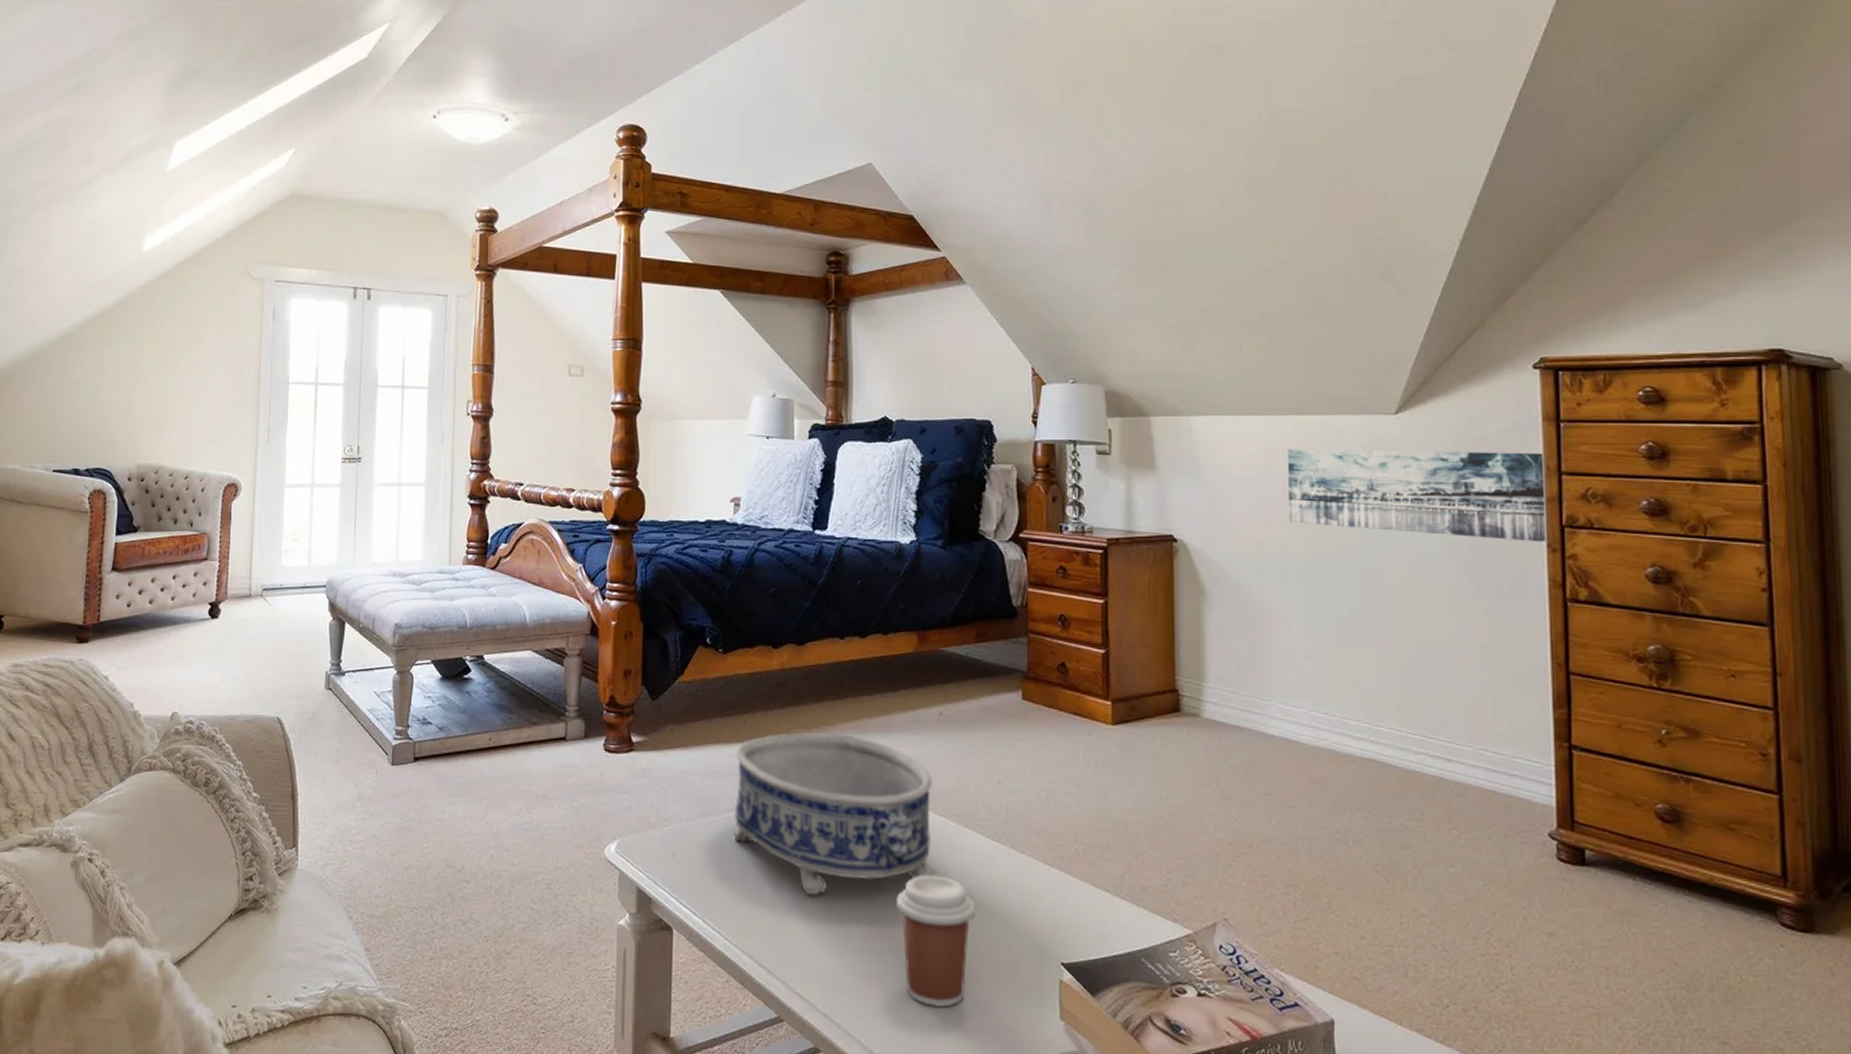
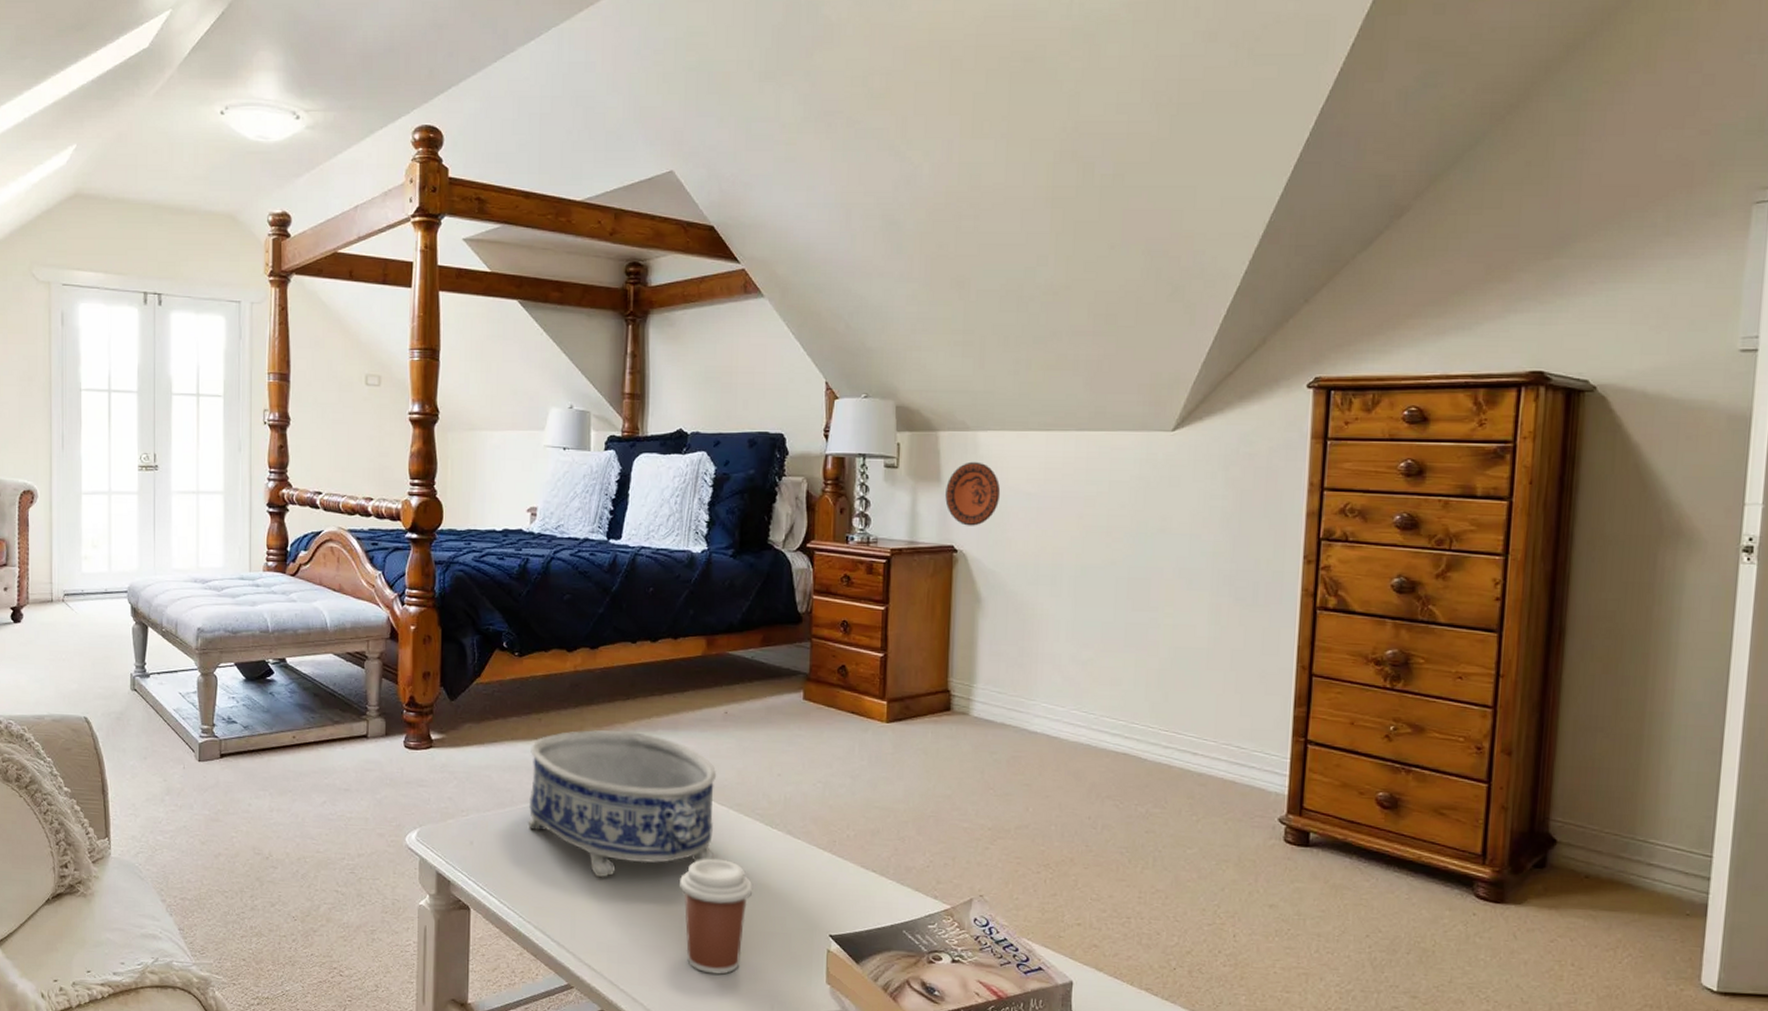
decorative plate: none [1161,447,1219,514] -> present [945,461,1001,526]
wall art: present [1288,449,1547,542] -> none [1065,464,1309,554]

